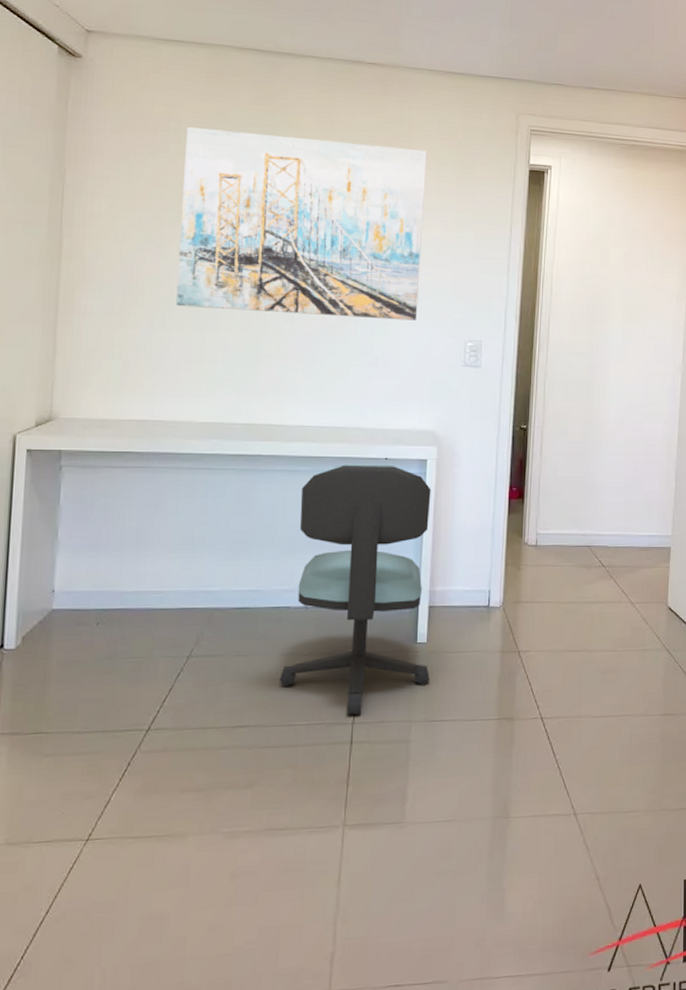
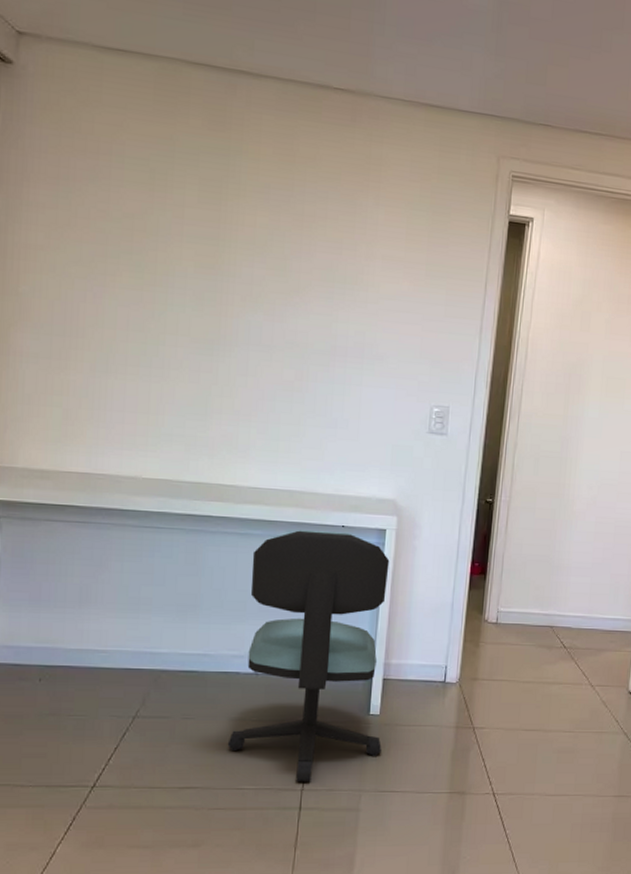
wall art: present [176,127,427,321] -> none [120,151,397,381]

